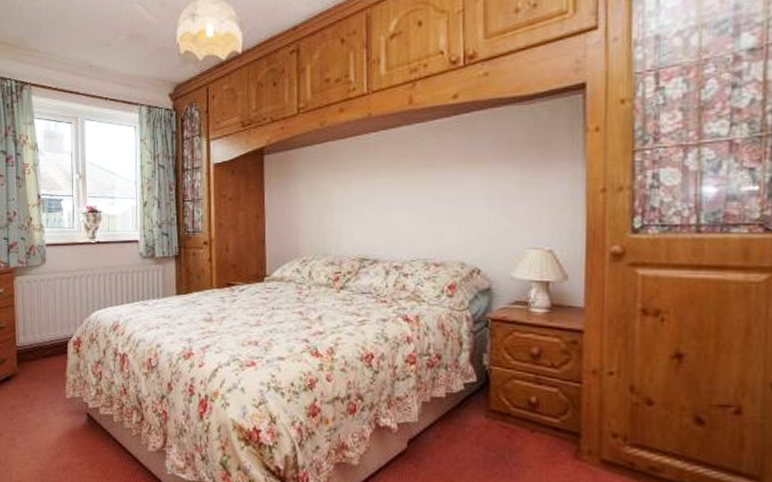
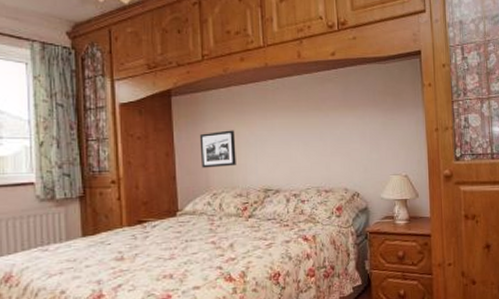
picture frame: none [291,191,330,233] -> present [199,130,236,168]

